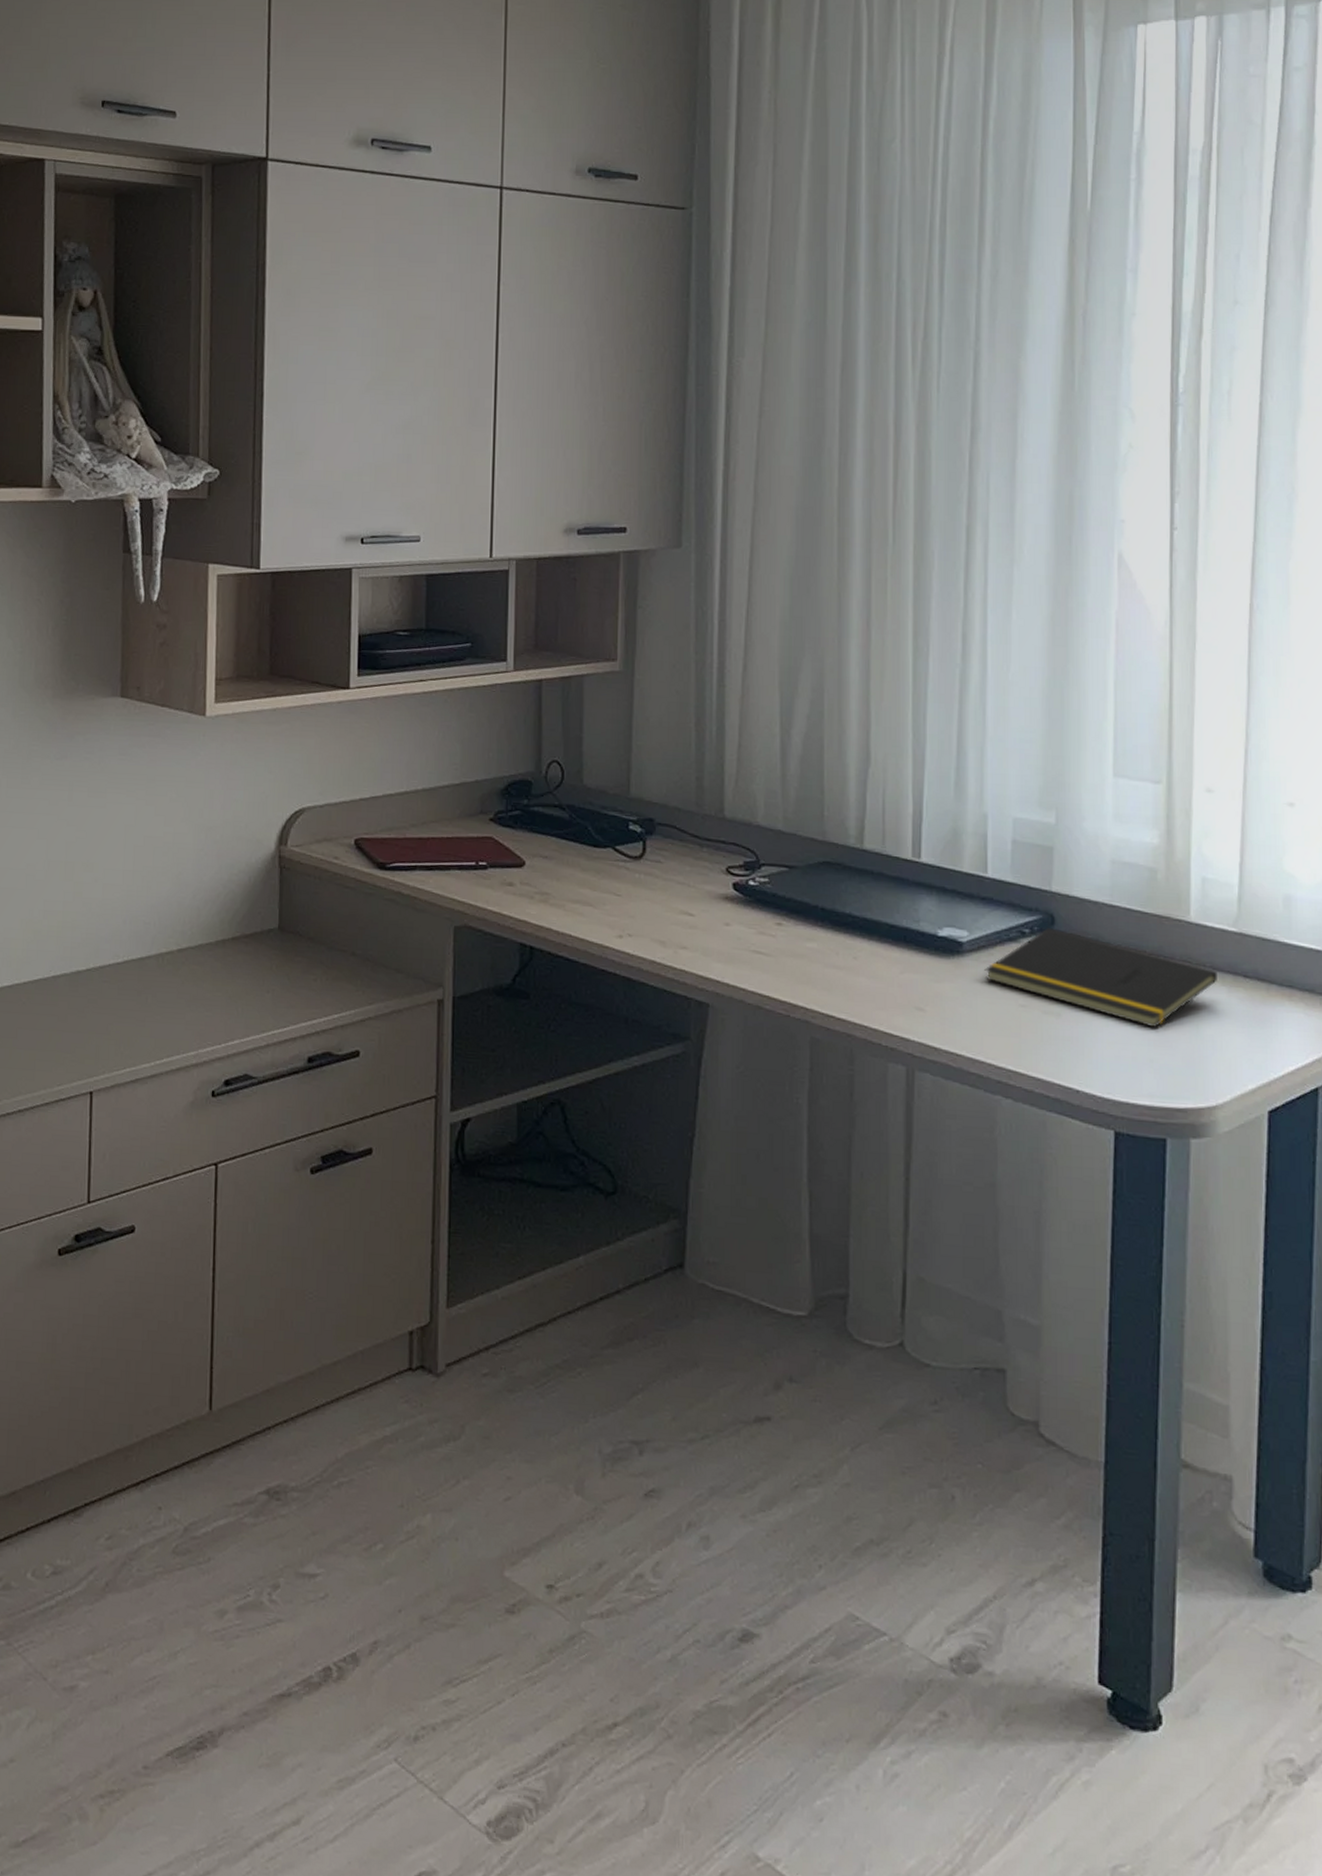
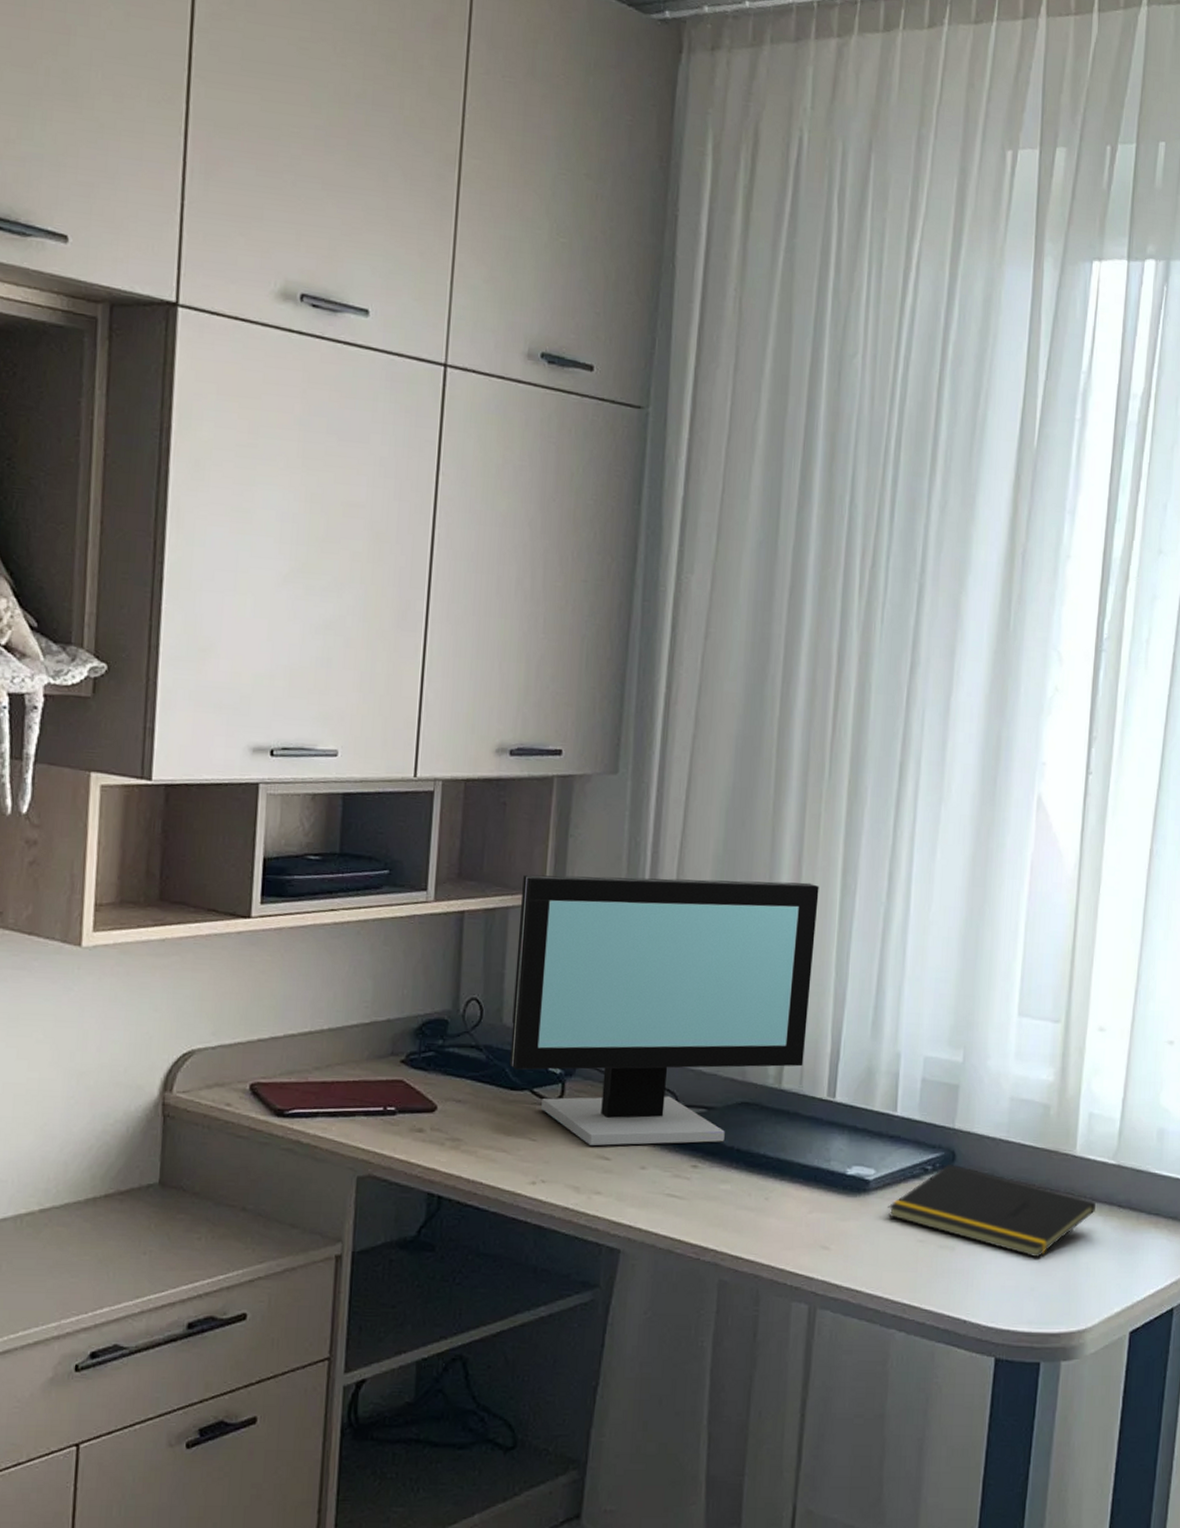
computer monitor: none [592,644,890,903] -> present [509,874,819,1147]

